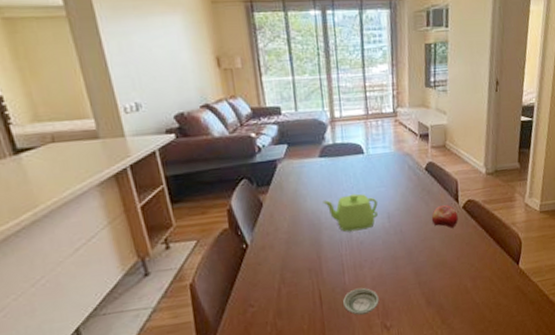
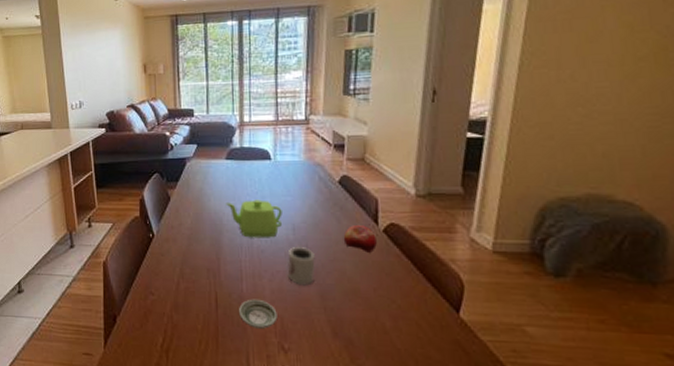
cup: none [385,231,409,268] -> present [288,246,315,286]

